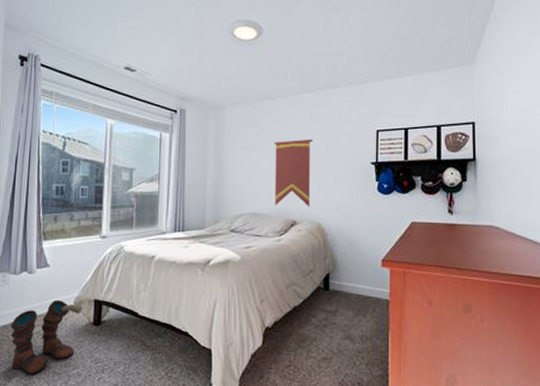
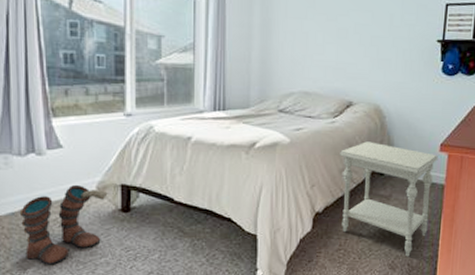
pennant: present [274,139,314,207] -> none [329,9,376,87]
side table: none [286,258,381,375] -> present [340,141,438,257]

